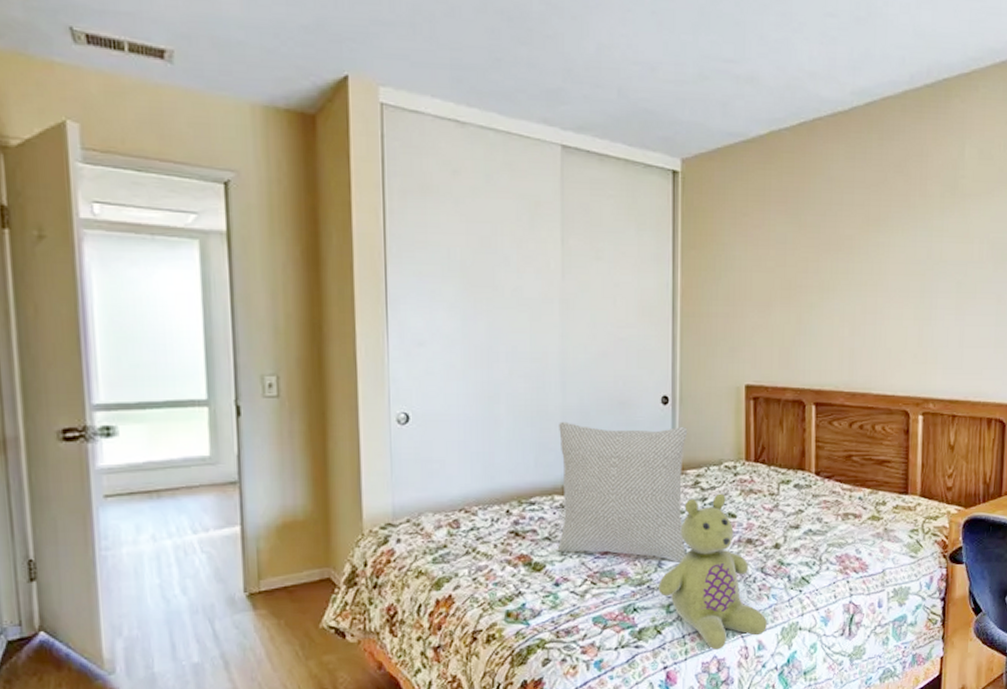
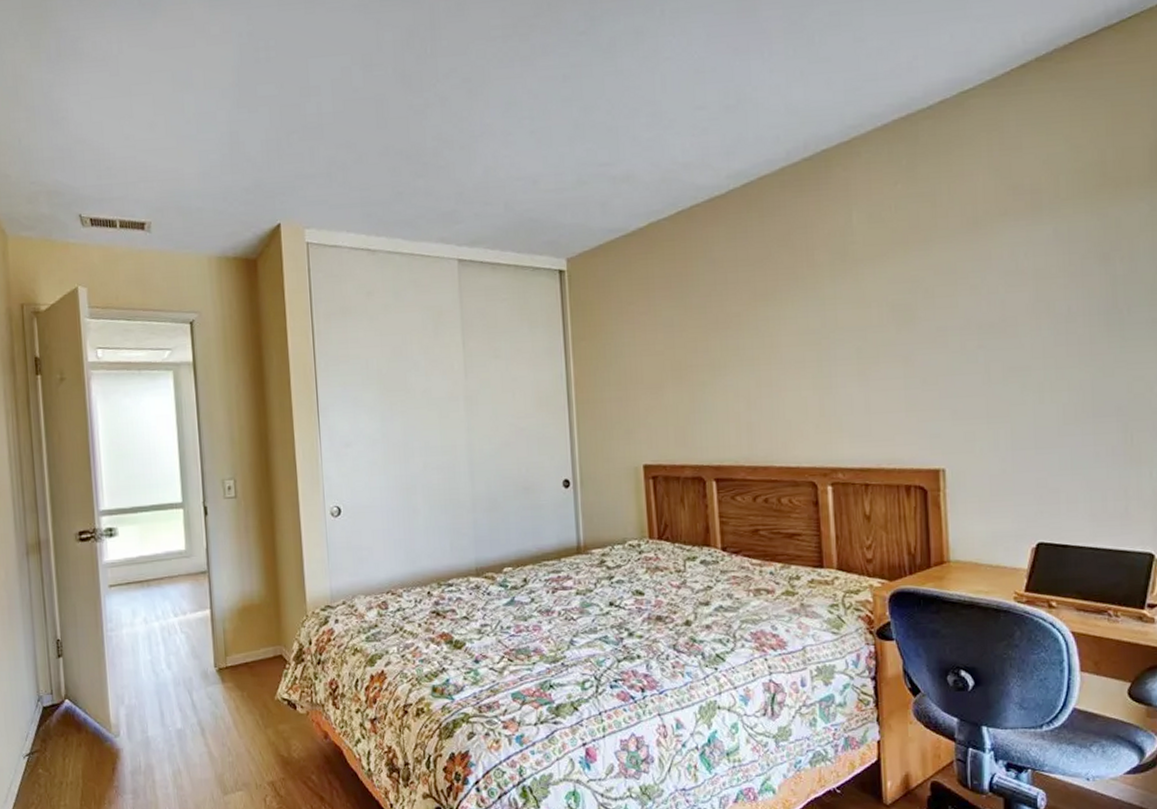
pillow: present [557,421,688,563] -> none [470,508,596,640]
stuffed bear: present [658,493,768,650] -> none [572,571,685,728]

